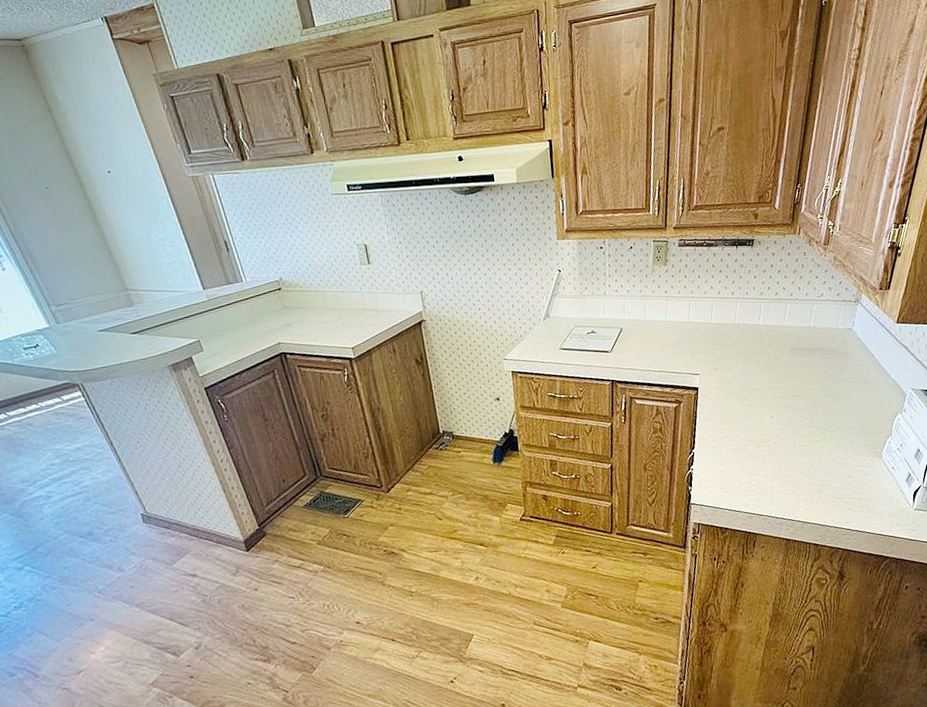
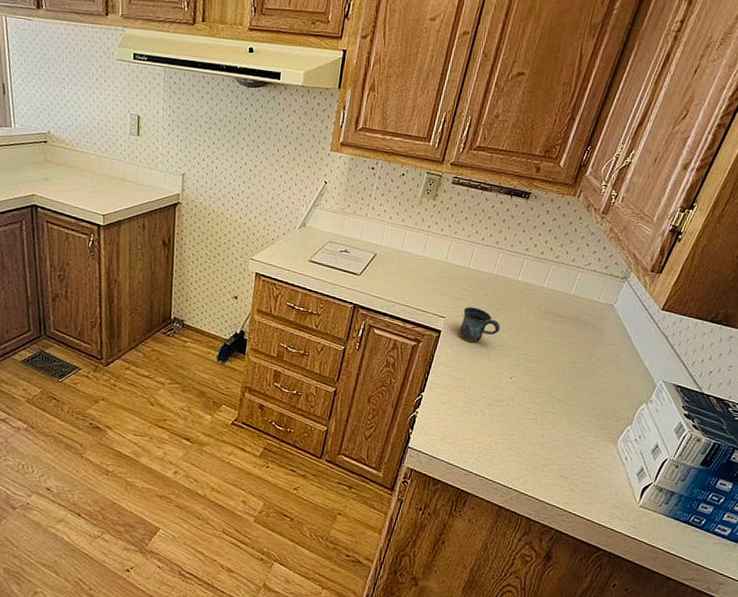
mug: none [715,358,753,393] -> present [459,307,500,343]

